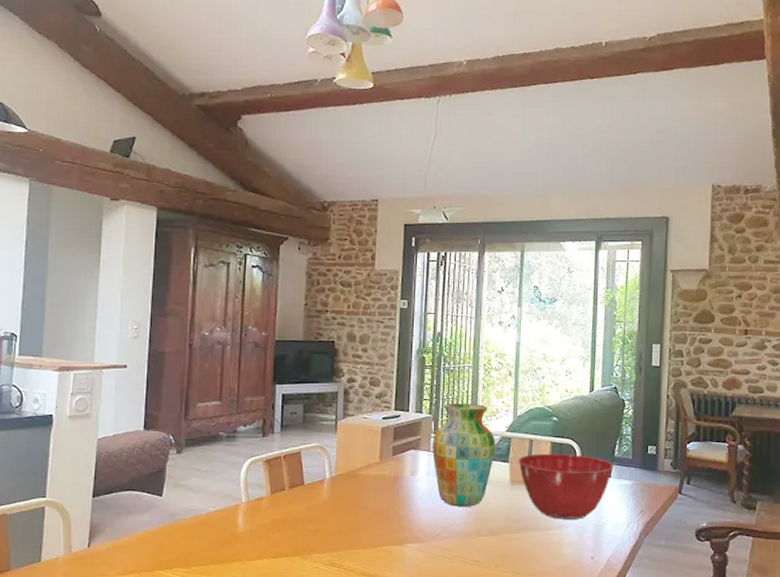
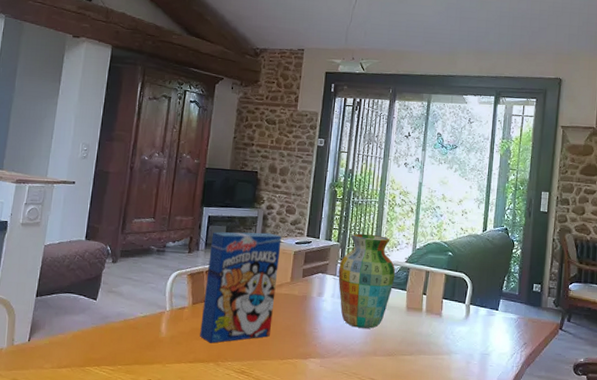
cereal box: none [282,409,366,535] -> present [200,231,282,343]
mixing bowl: present [518,453,614,519] -> none [414,284,502,347]

